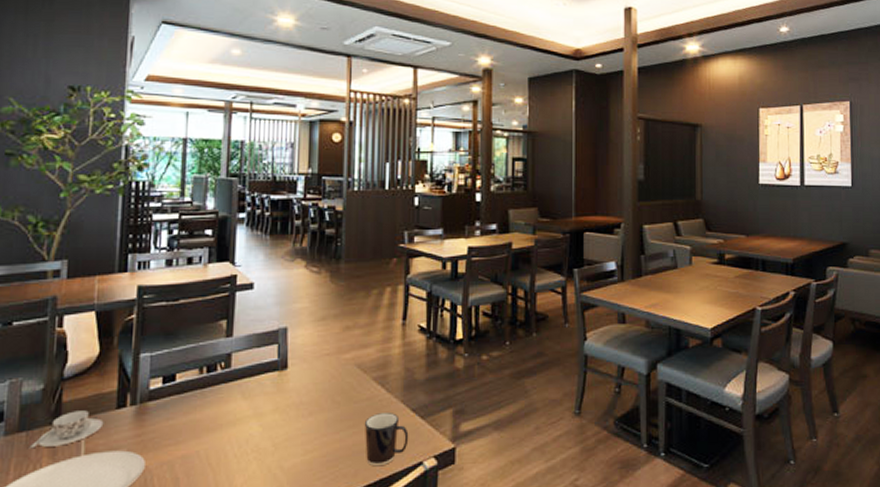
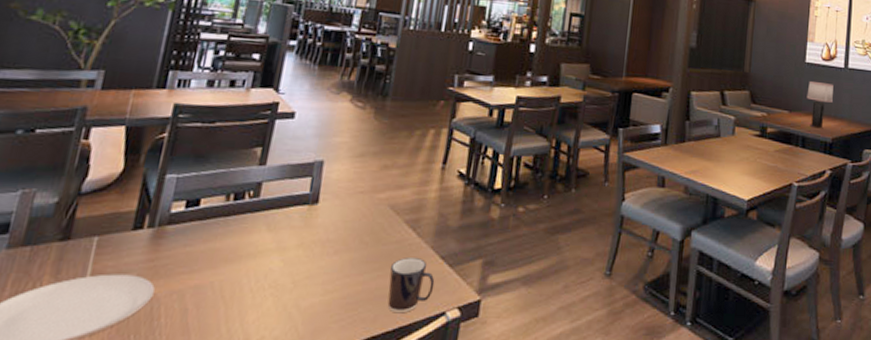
teacup: present [29,410,104,449] -> none [31,228,117,265]
table lamp: none [763,203,791,250] -> present [806,81,834,129]

